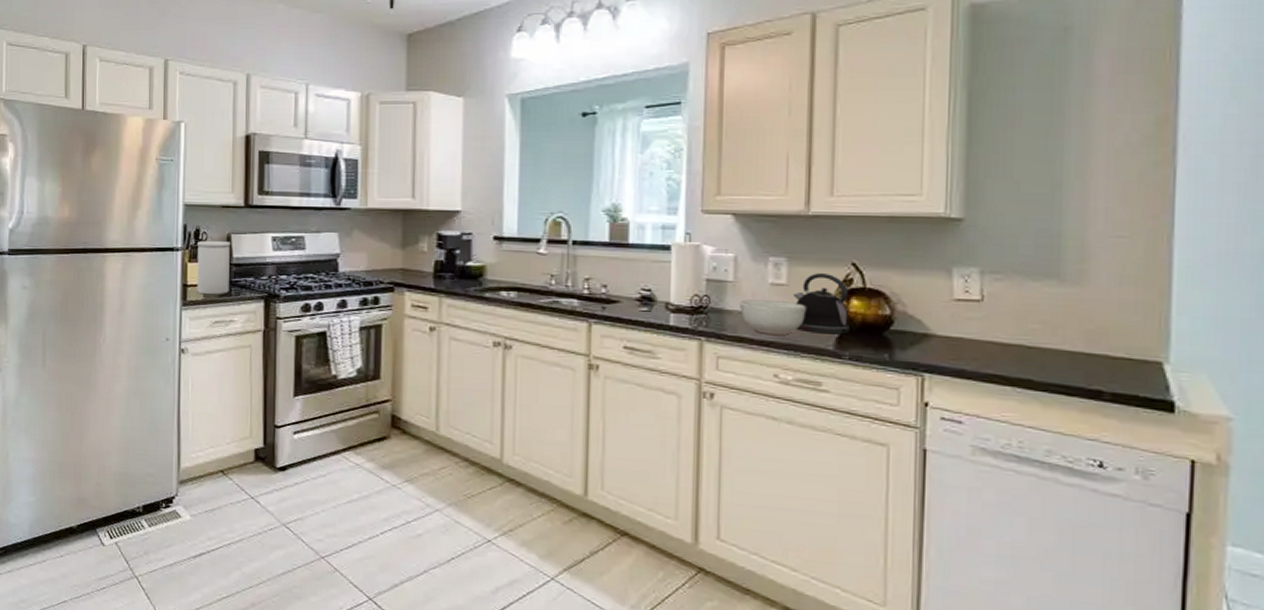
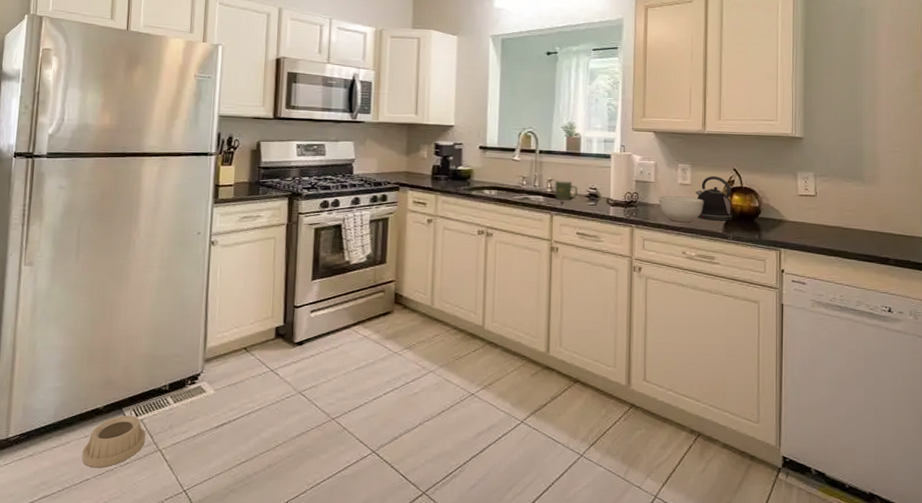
pet bowl: none [58,536,121,591] -> present [82,415,146,468]
canister: present [197,240,231,295] -> none [228,146,261,194]
mug: none [594,279,625,306] -> present [555,180,578,201]

